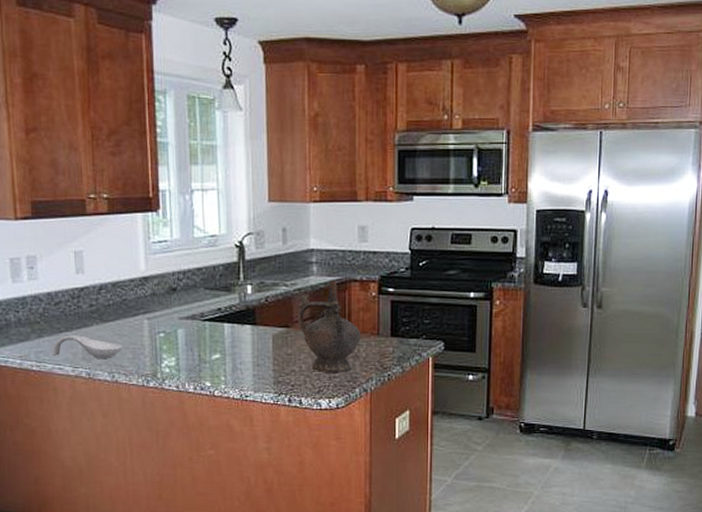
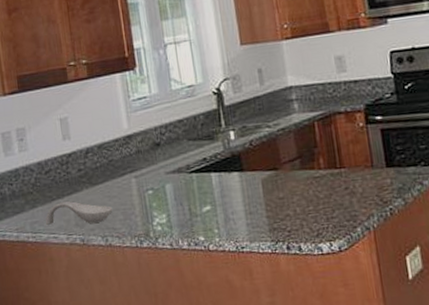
ceremonial vessel: present [297,280,361,372] -> none [282,115,355,214]

